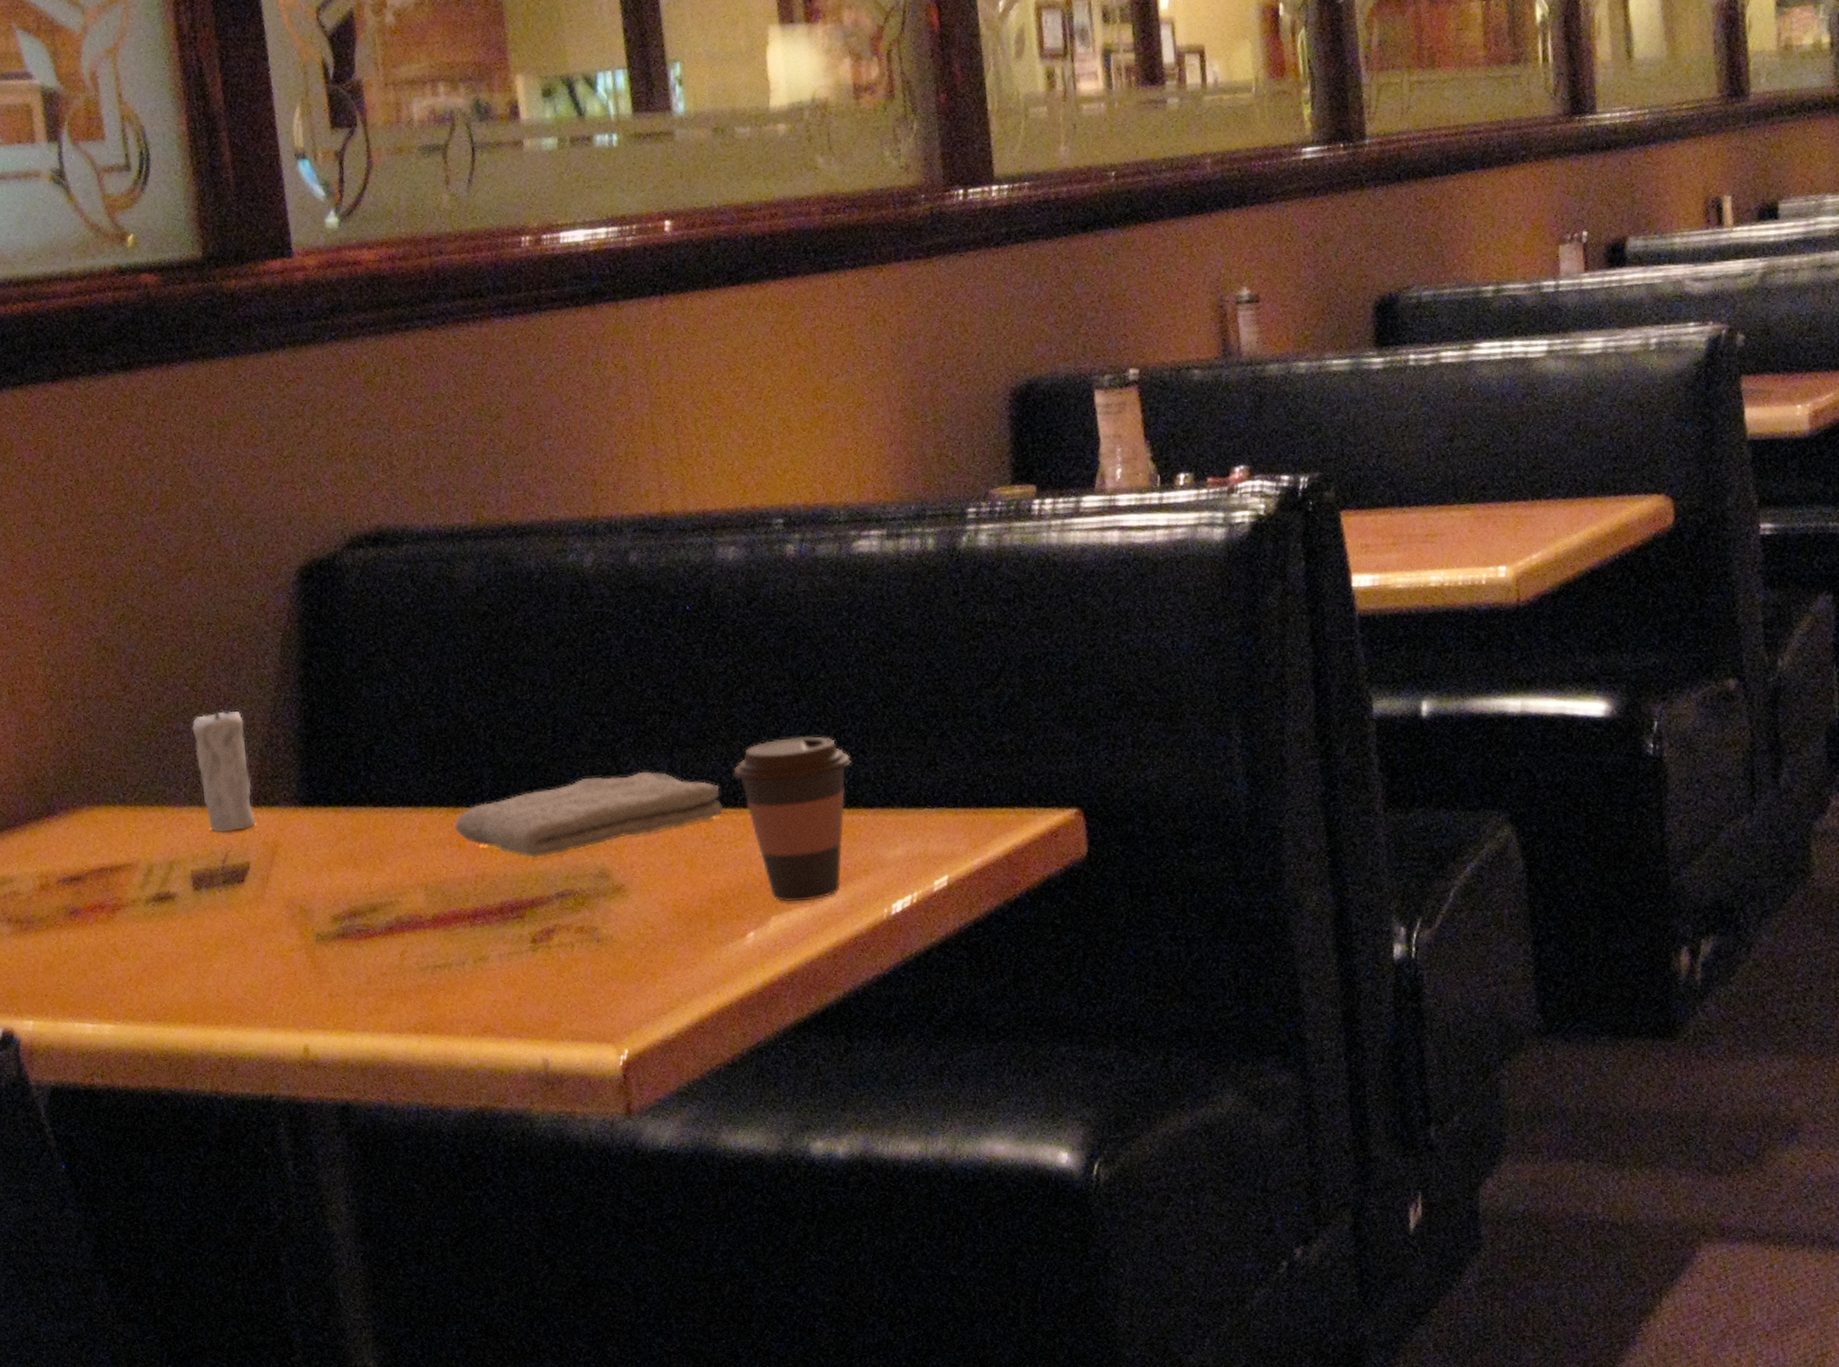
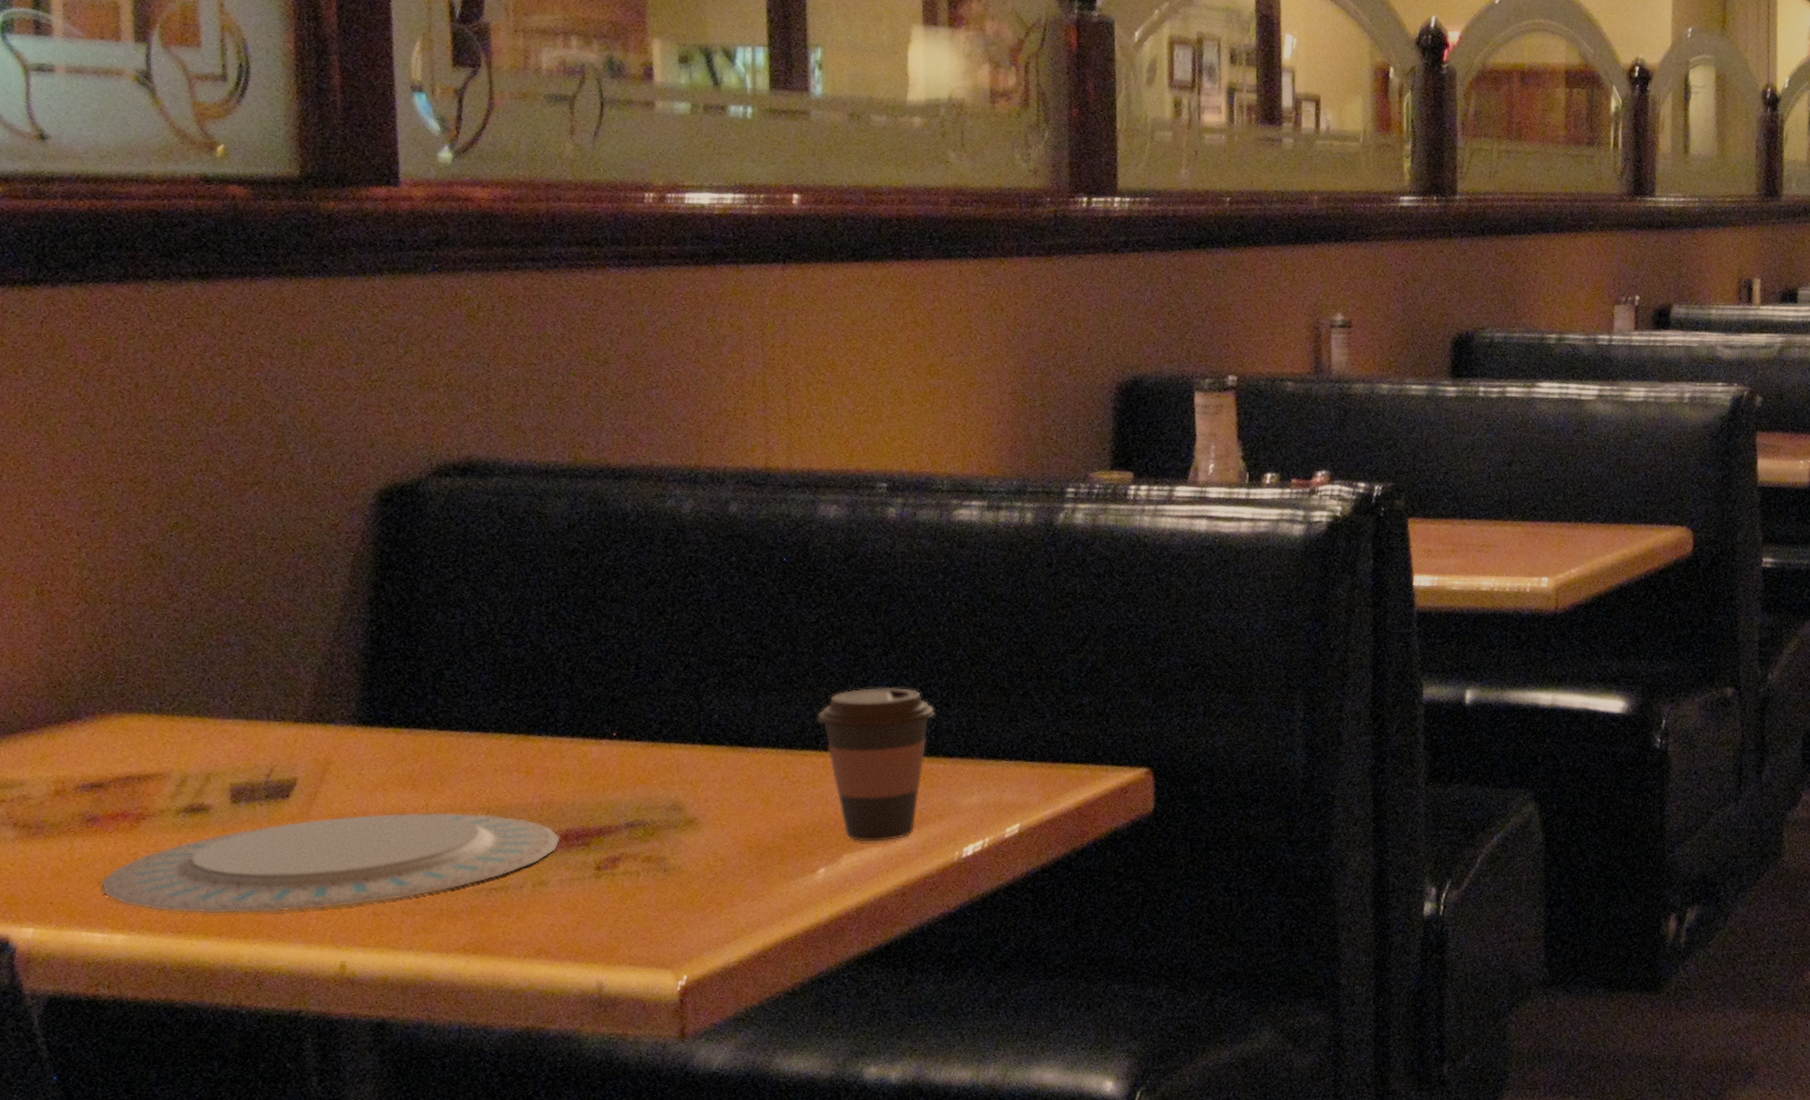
plate: none [88,890,496,1001] -> present [102,812,560,914]
candle: present [192,695,257,833] -> none [244,610,308,748]
washcloth: present [455,771,723,858] -> none [525,711,803,788]

